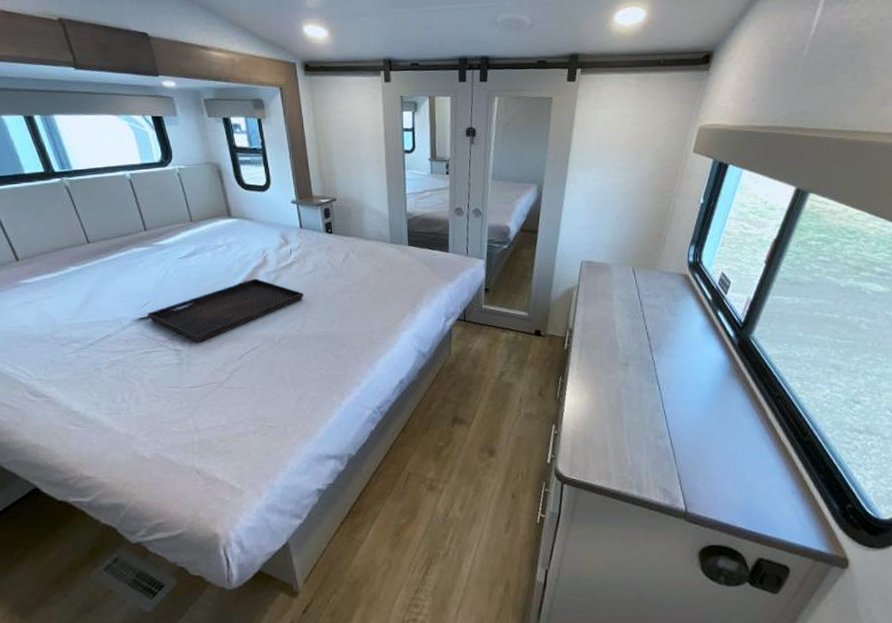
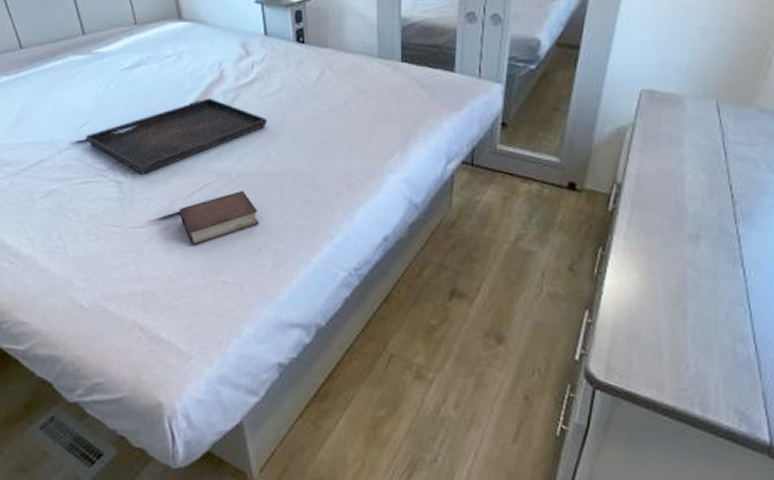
book: none [230,350,299,400] -> present [178,190,260,247]

